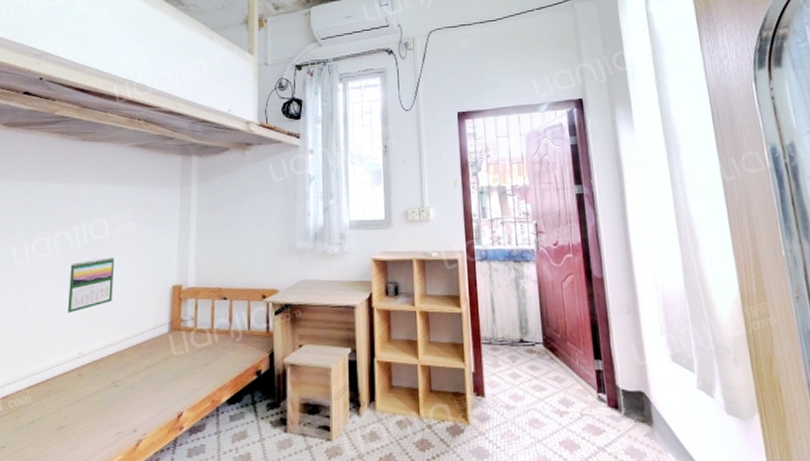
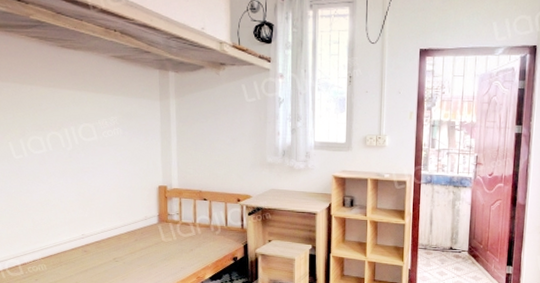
calendar: present [68,257,114,314] -> none [65,158,106,203]

